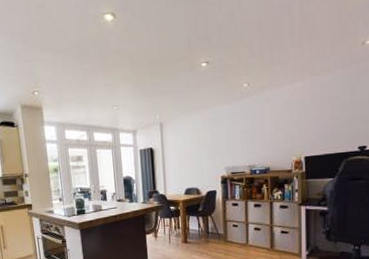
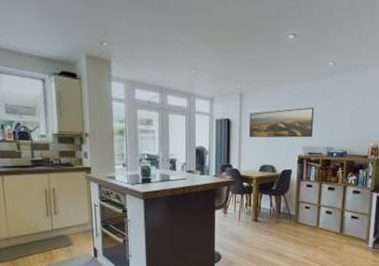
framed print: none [170,128,234,164] -> present [248,107,314,138]

